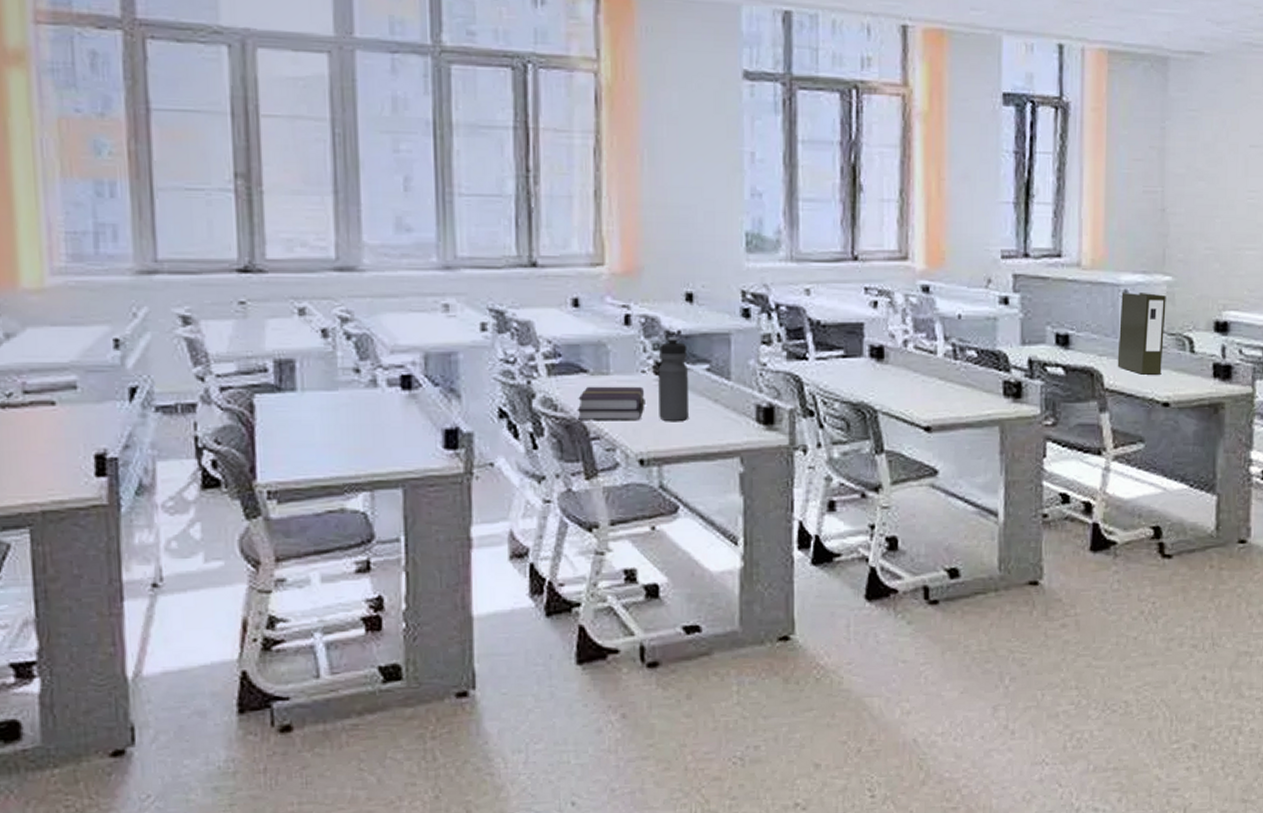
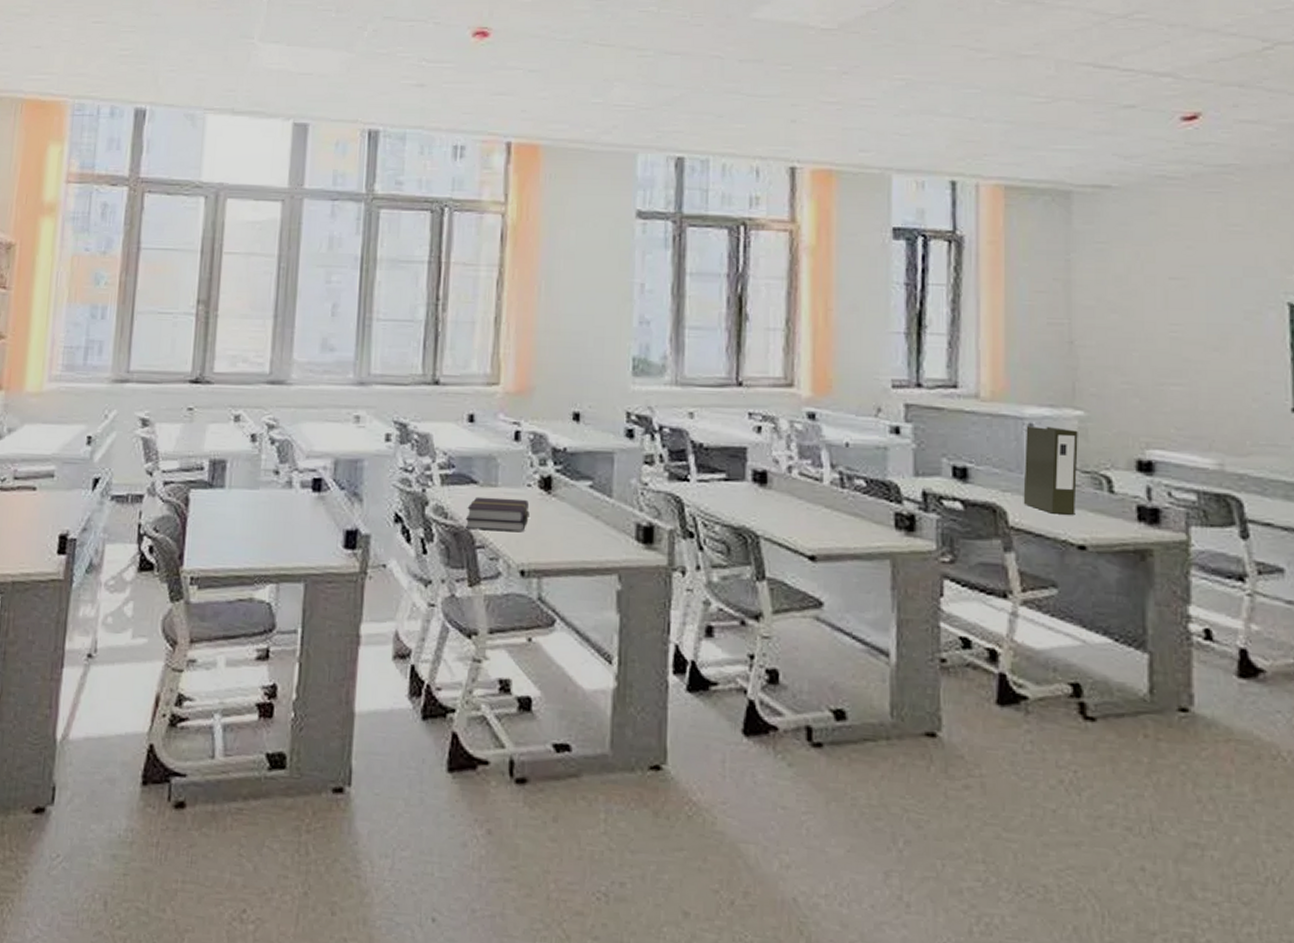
water bottle: present [658,338,690,421] -> none [541,454,573,535]

